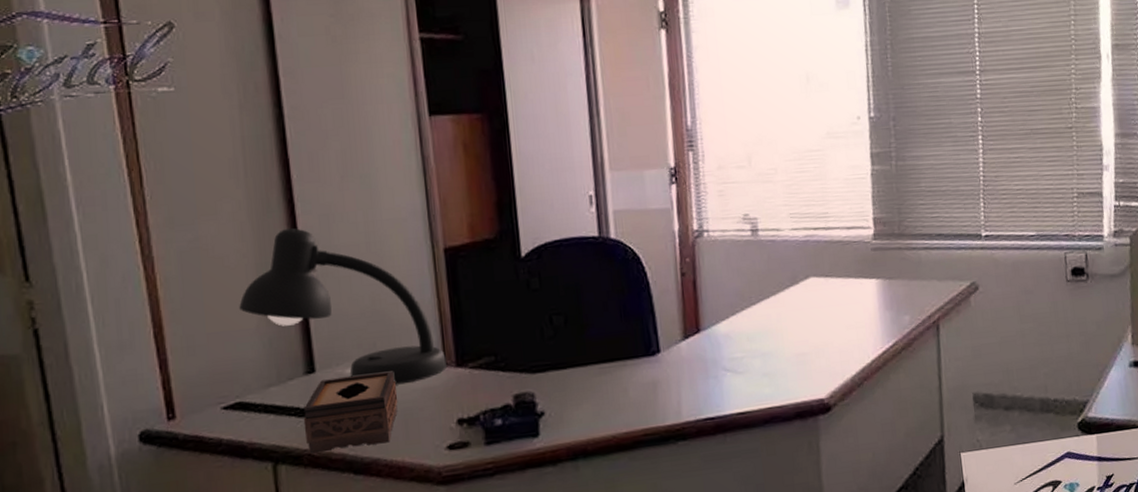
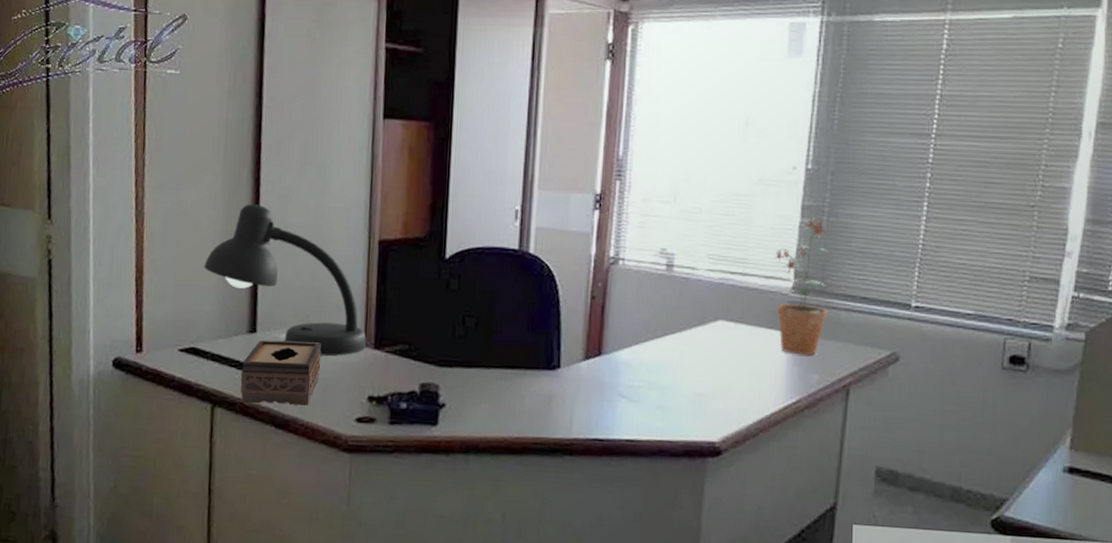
potted plant: none [853,163,910,300] -> present [775,217,828,356]

